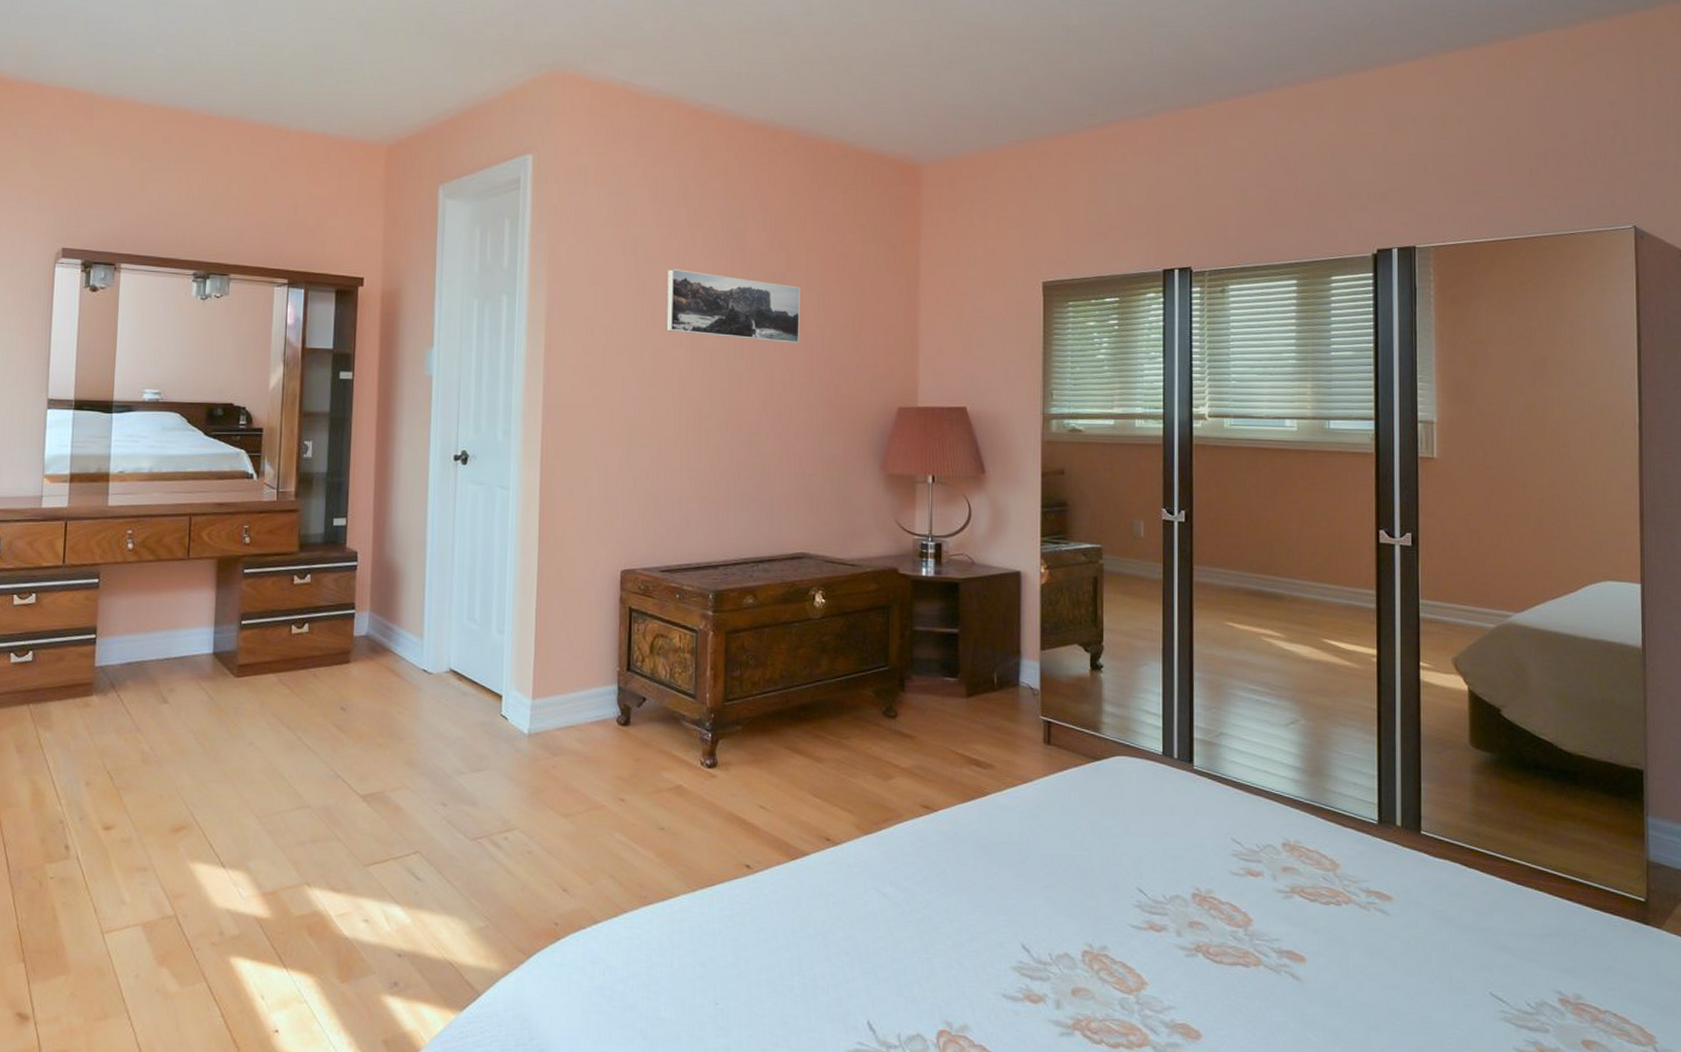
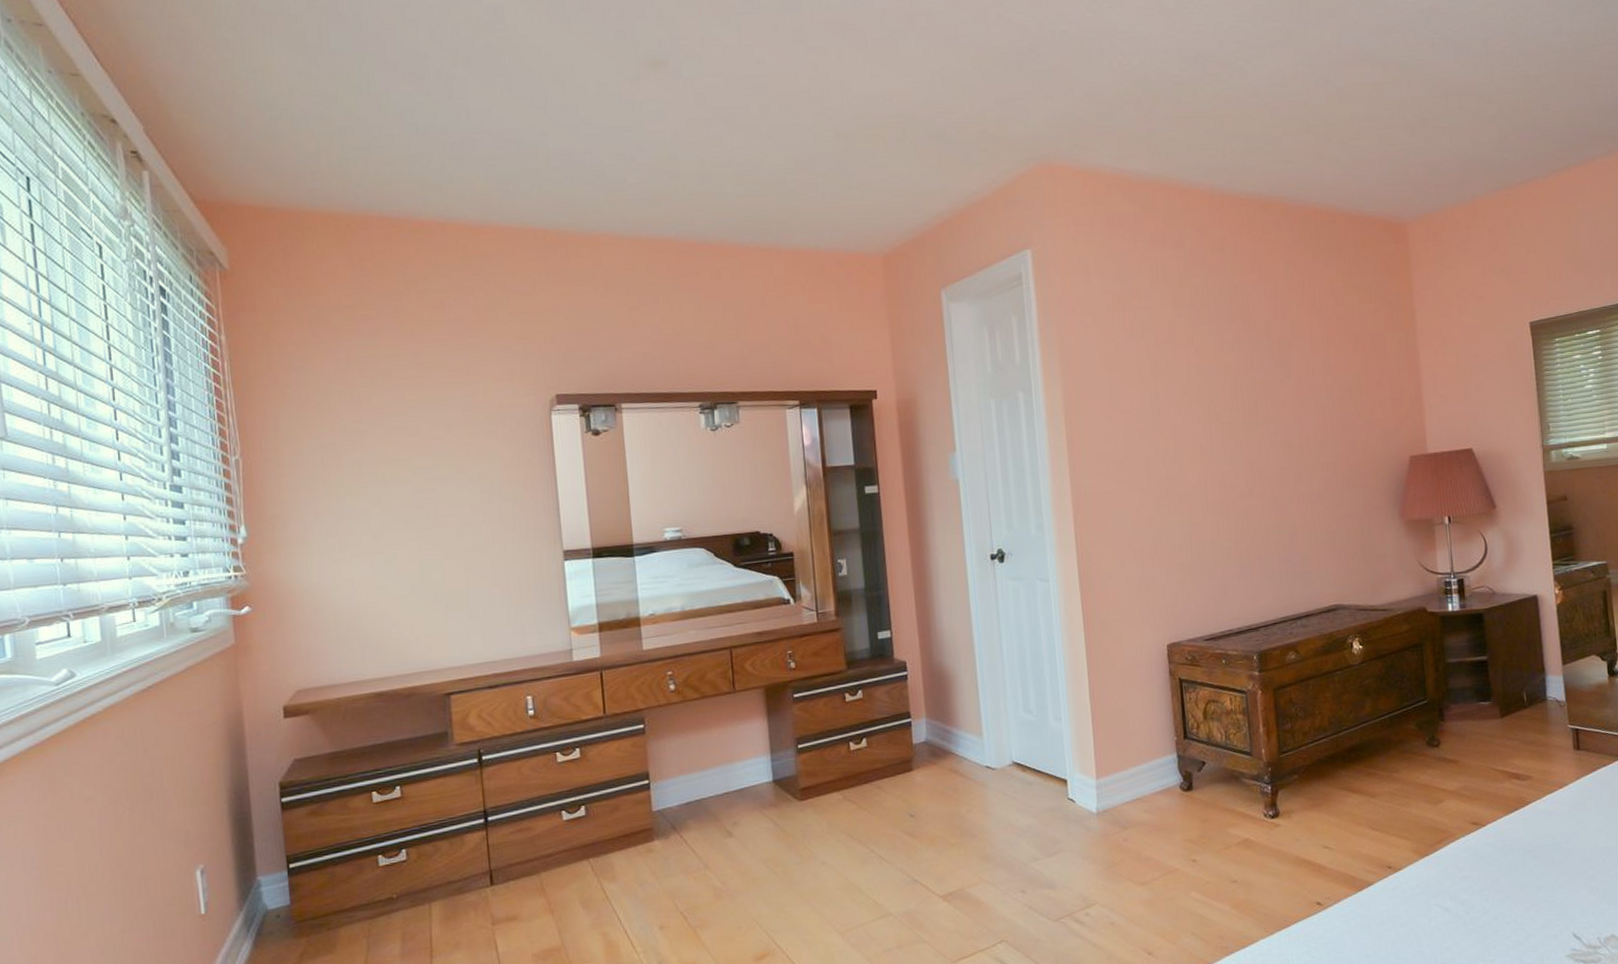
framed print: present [666,268,800,343] -> none [1178,347,1311,409]

